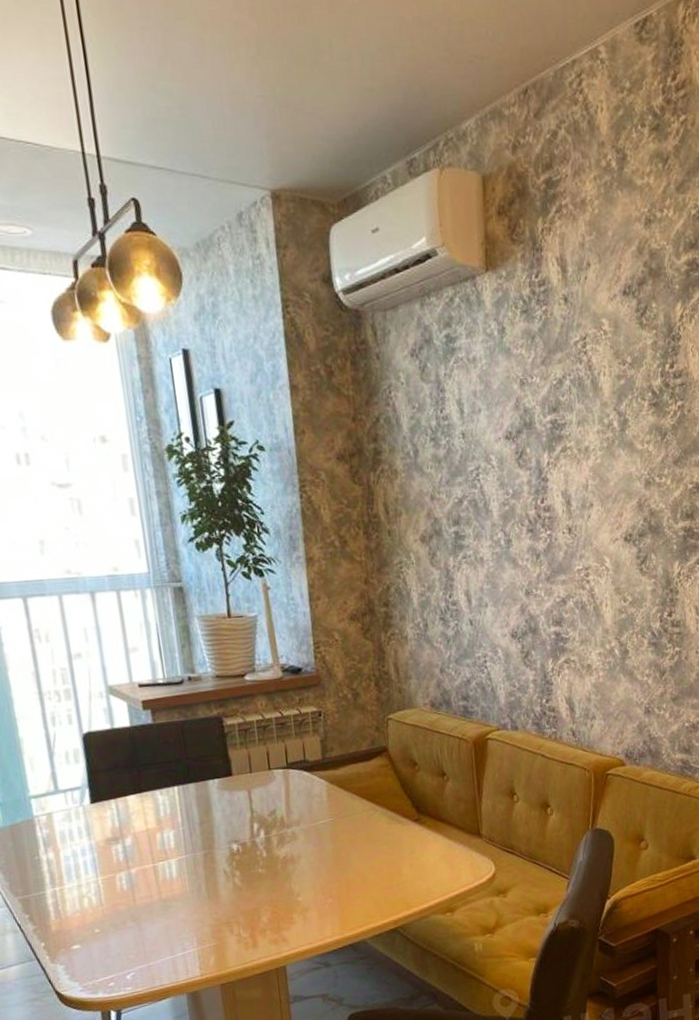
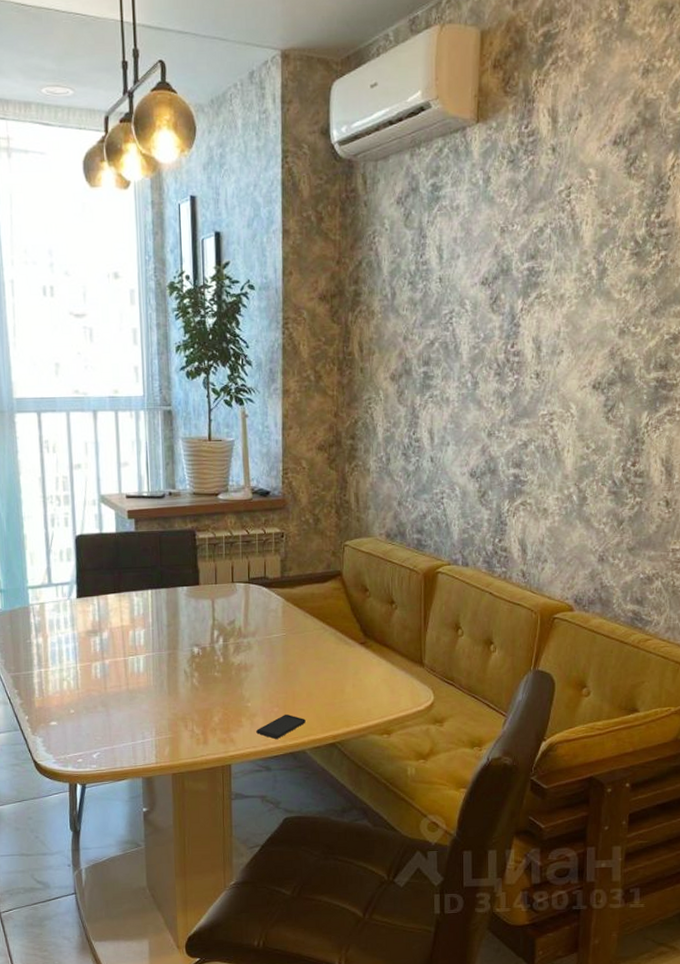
mobile phone: none [310,904,363,932] -> present [256,715,306,739]

